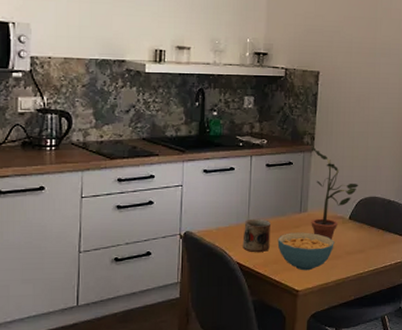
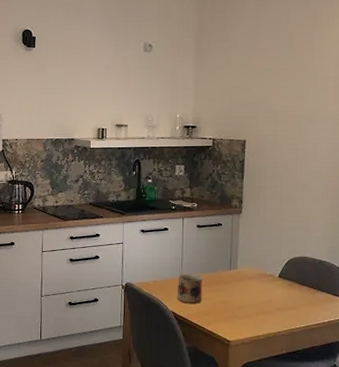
cereal bowl: present [277,232,334,271] -> none [209,287,264,323]
potted plant: present [311,147,359,240] -> none [240,210,288,296]

